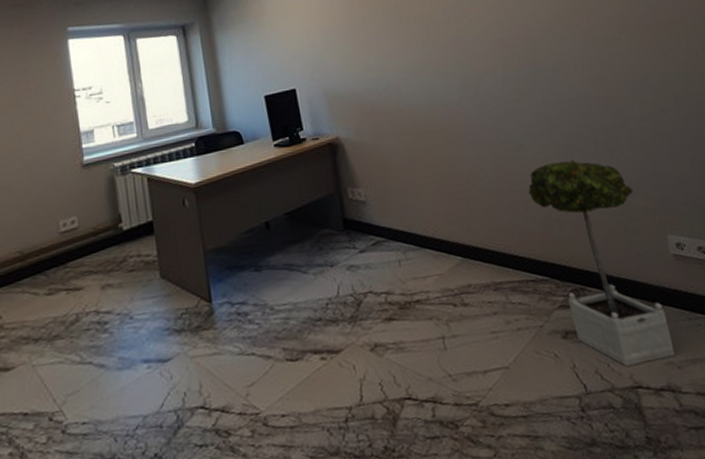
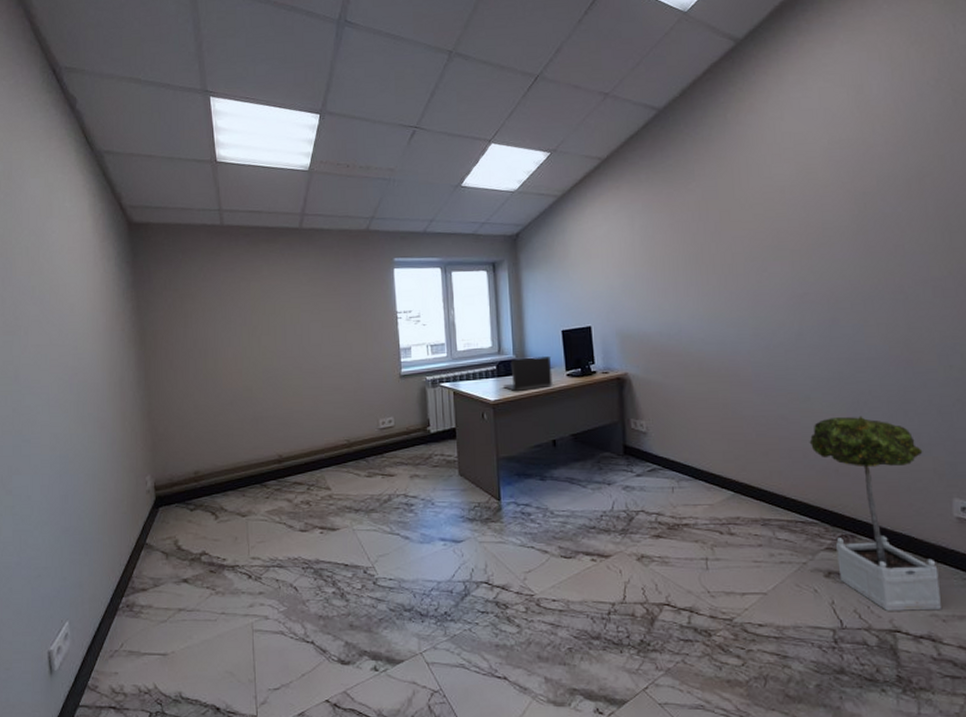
laptop computer: none [204,126,260,170] -> present [503,355,553,391]

